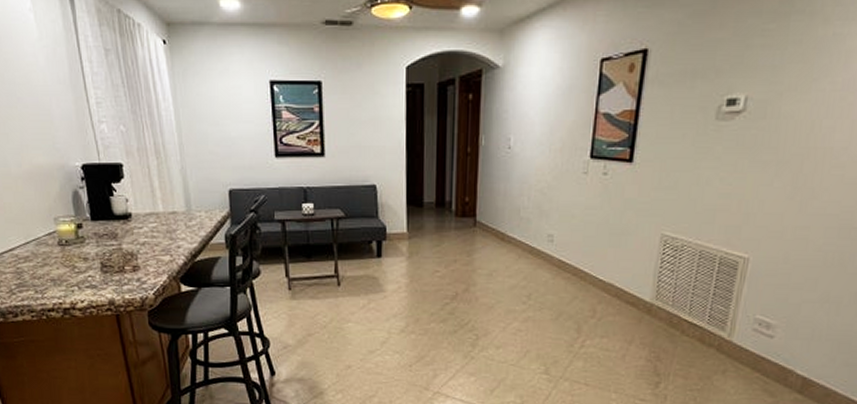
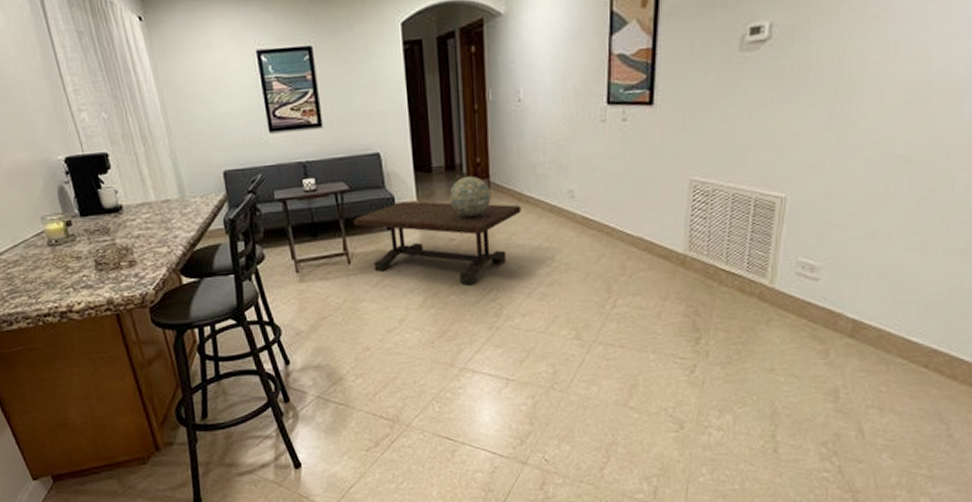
coffee table: none [346,232,503,315] -> present [353,201,521,285]
decorative sphere: none [437,213,476,253] -> present [449,175,491,218]

